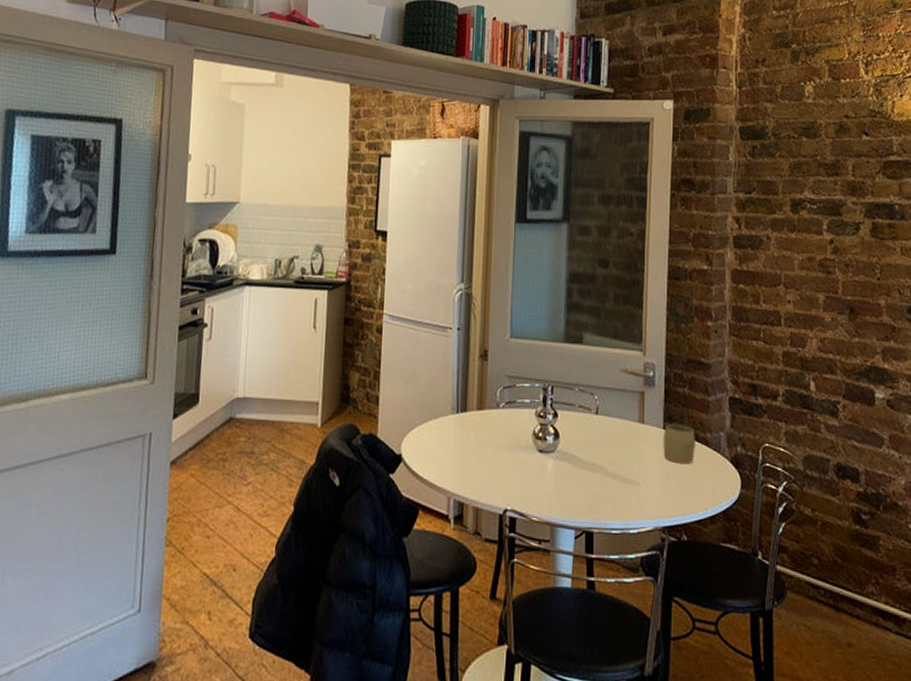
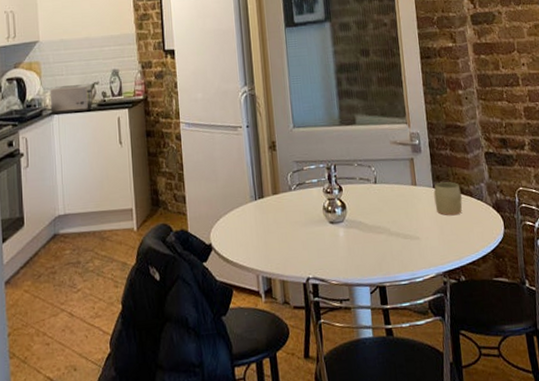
toaster: none [242,254,291,288] -> present [49,84,93,115]

